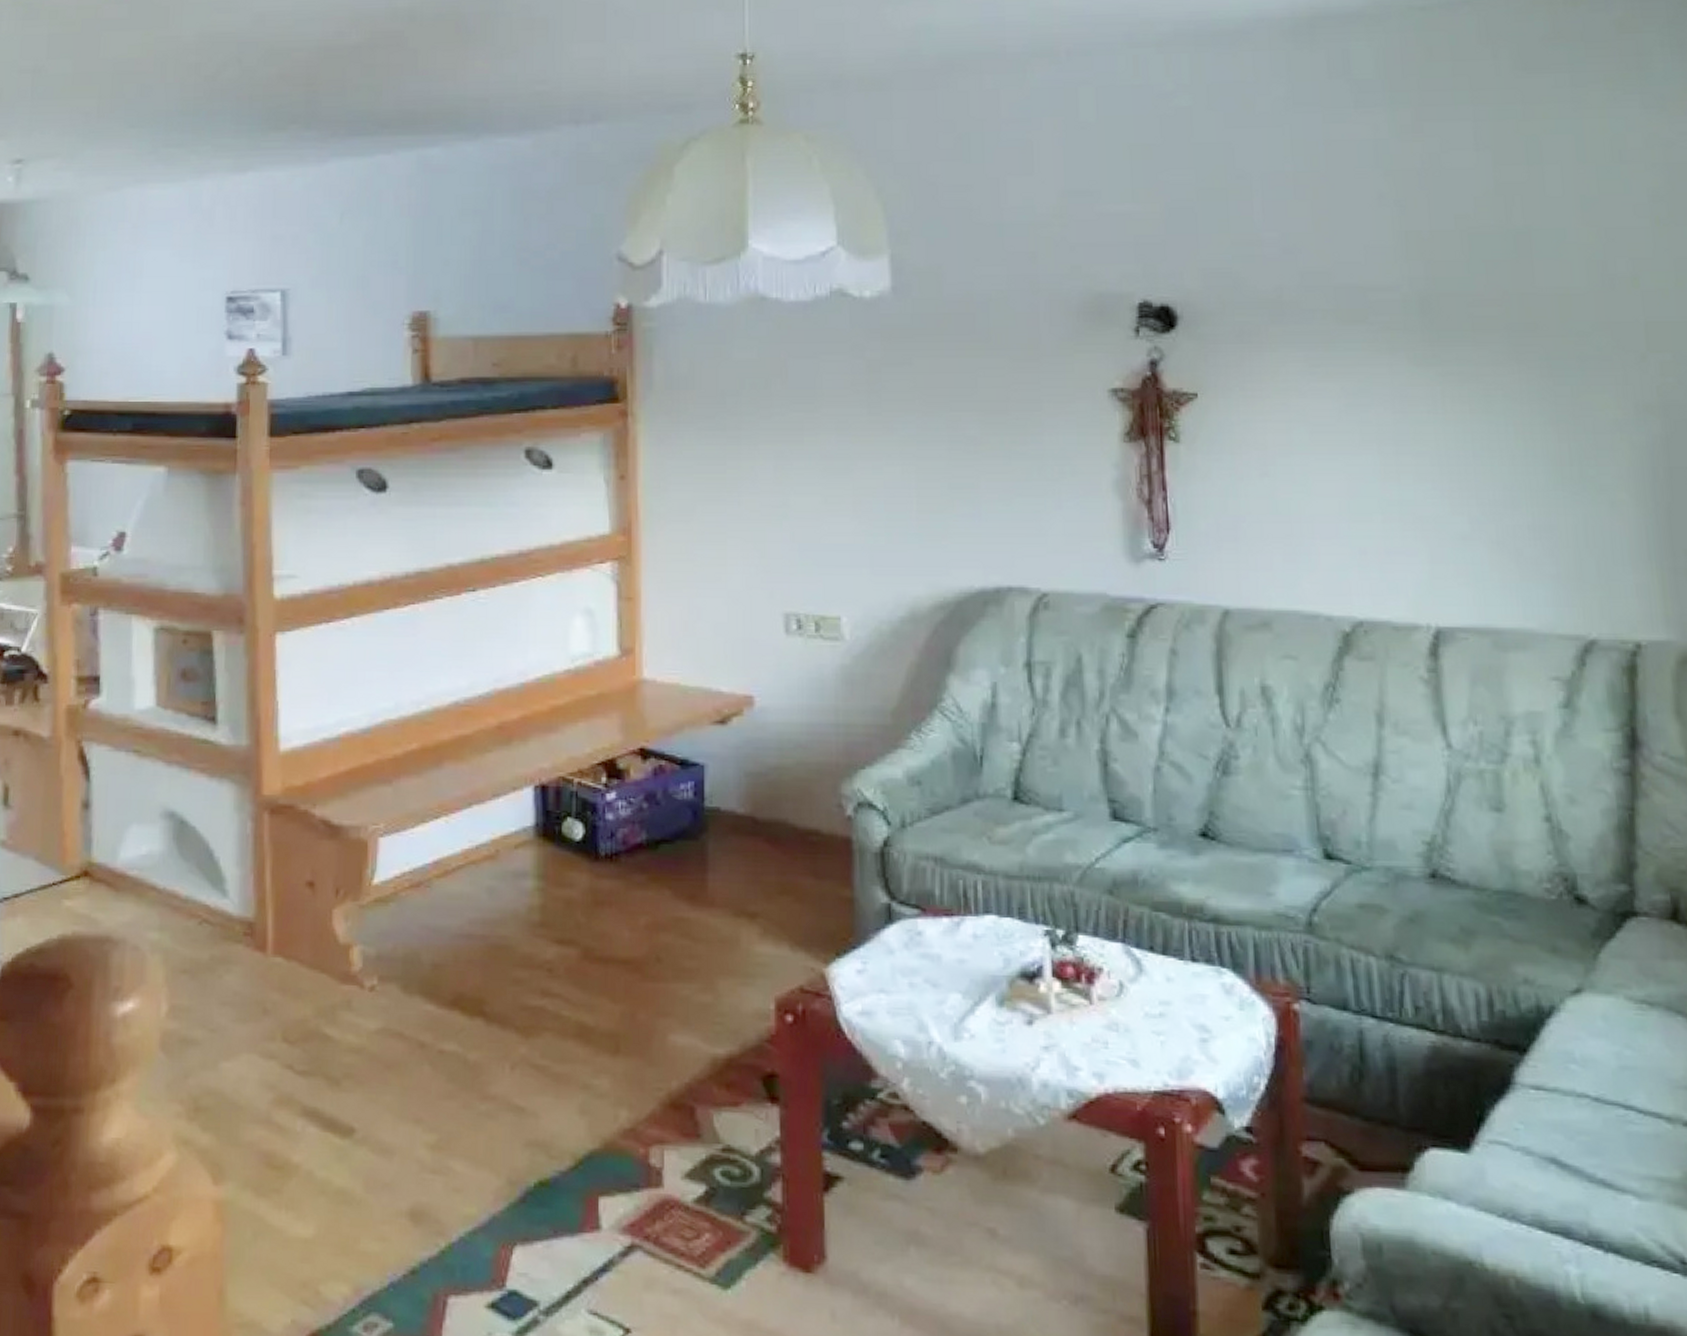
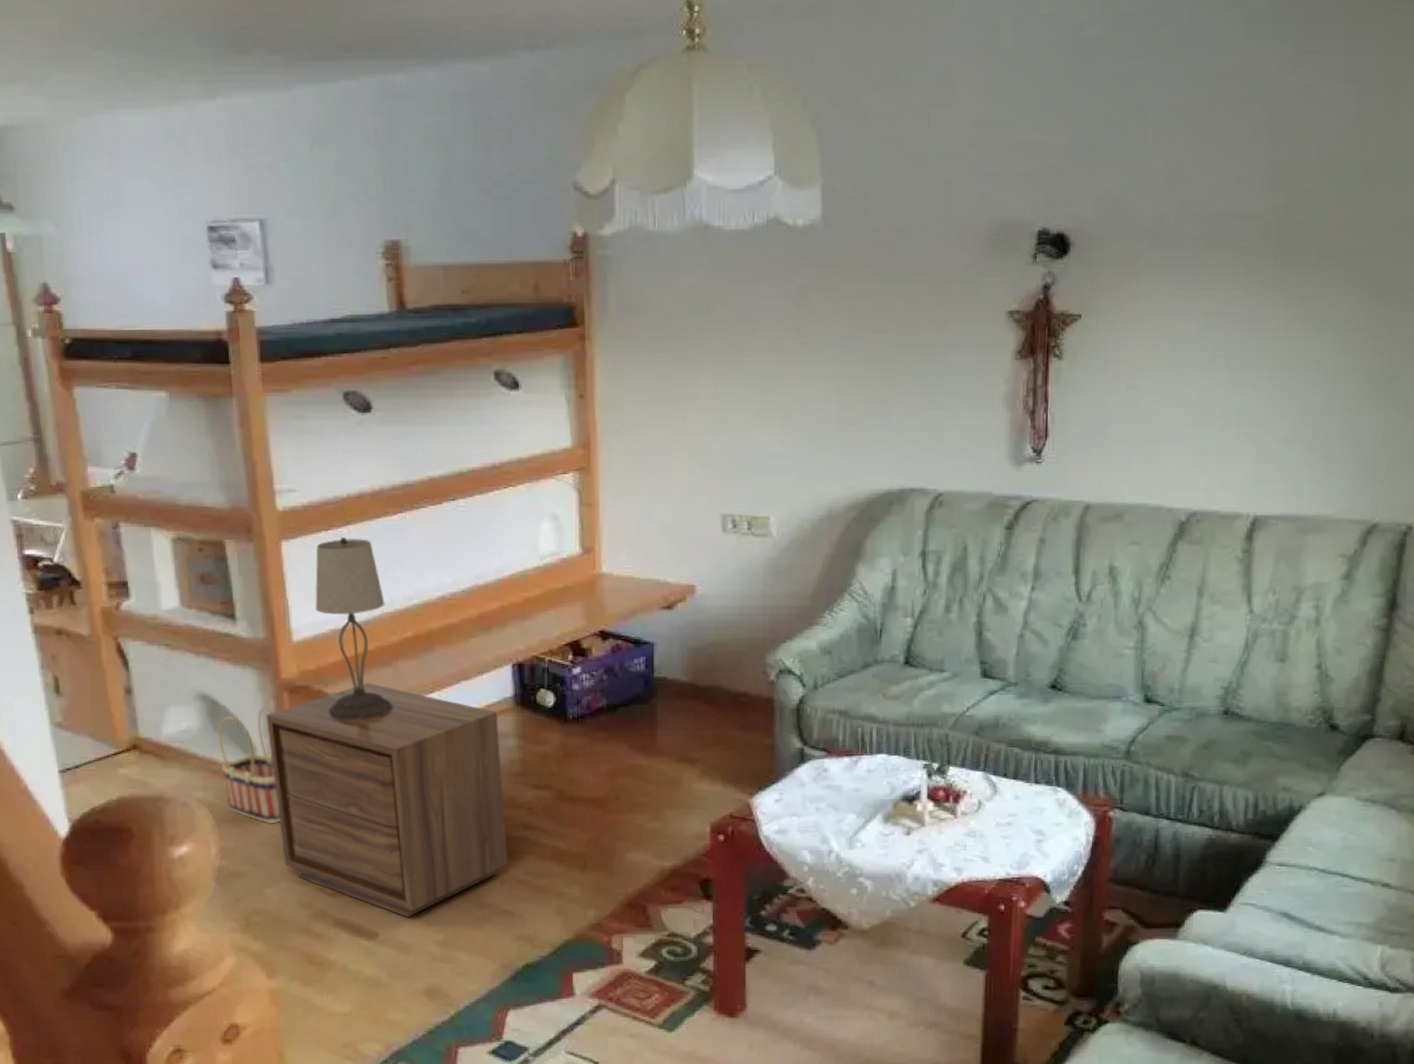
basket: none [183,826,259,978] -> present [218,704,281,824]
nightstand: none [241,803,520,1109] -> present [266,682,507,917]
table lamp: none [308,630,391,849] -> present [315,536,393,720]

